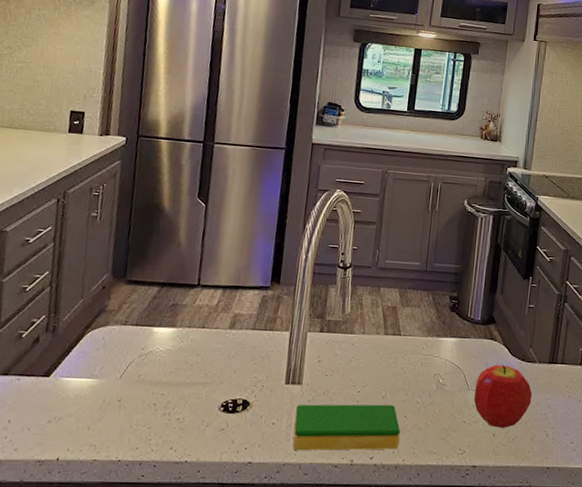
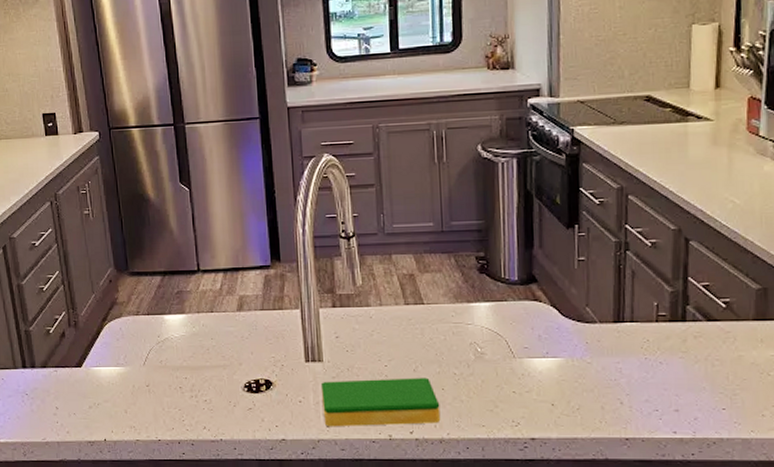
fruit: present [473,365,533,428] -> none [521,328,597,397]

